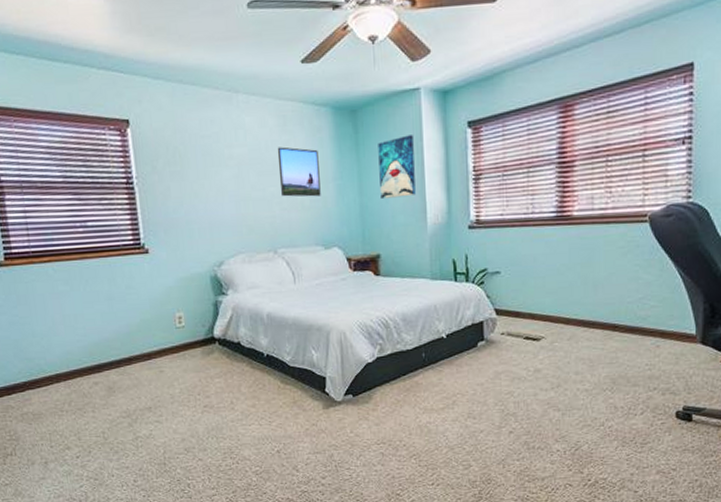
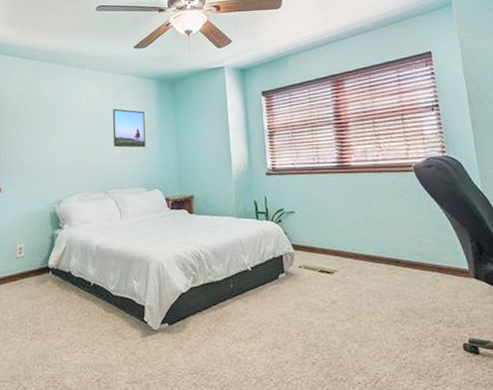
wall art: present [378,135,416,200] -> none [192,101,222,151]

